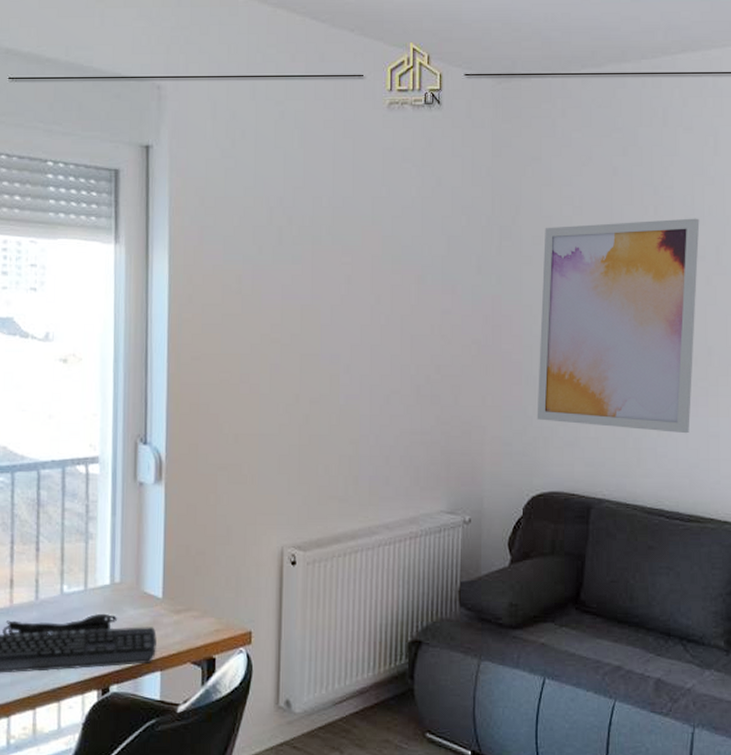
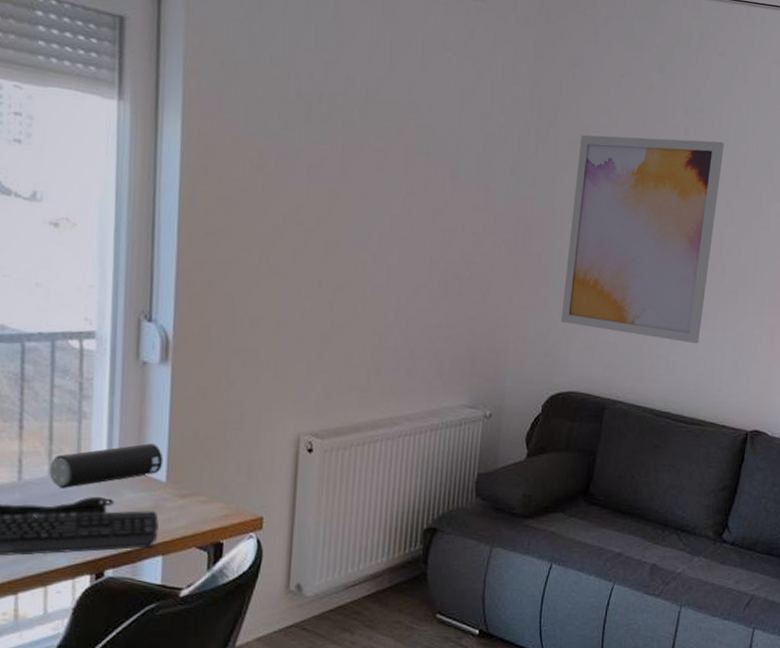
speaker: none [61,561,160,606] -> present [49,443,163,488]

